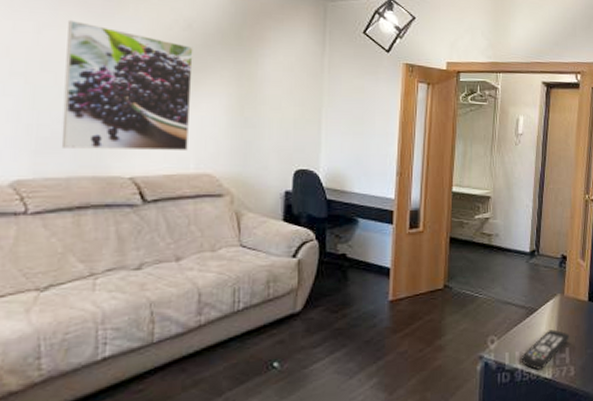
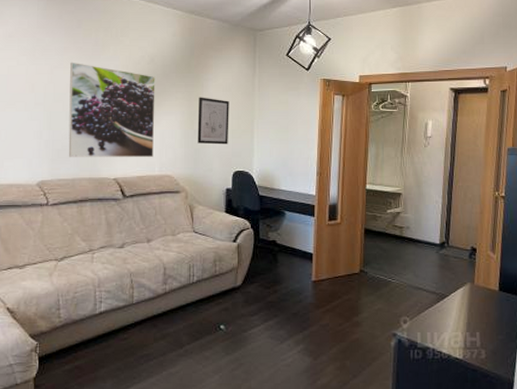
wall art: none [248,76,291,137] -> present [197,97,229,145]
remote control: present [521,329,570,370] -> none [432,315,481,350]

